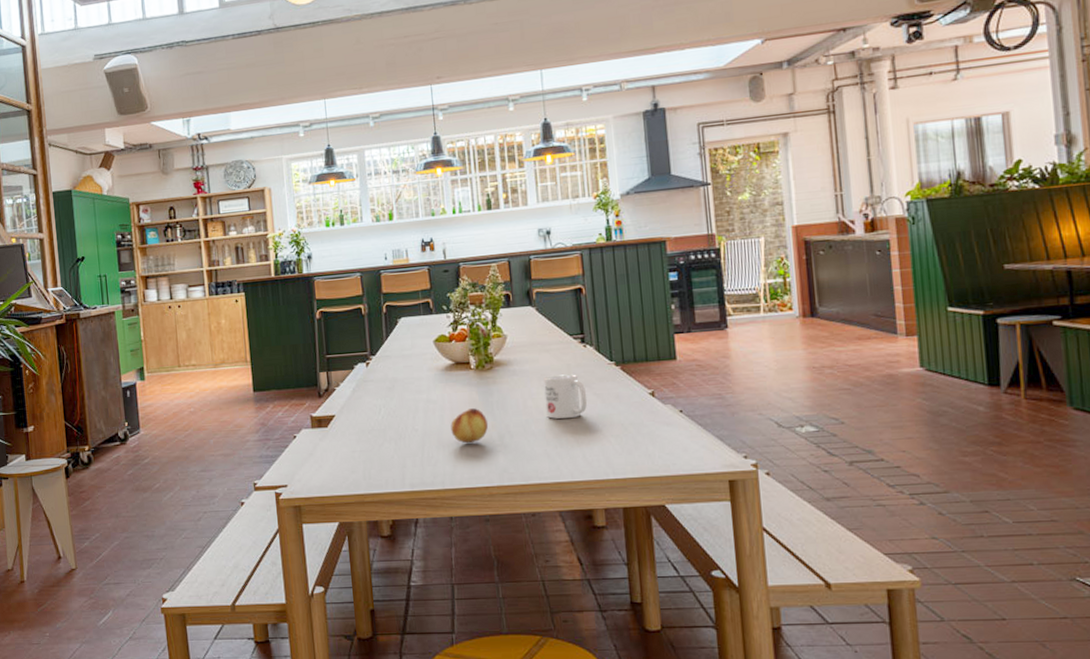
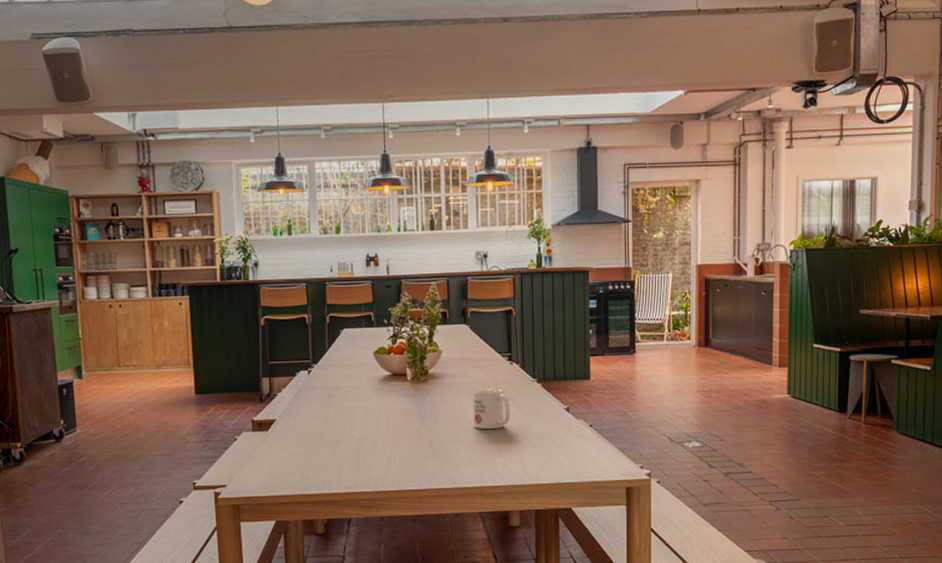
fruit: present [450,407,489,444] -> none [386,416,421,450]

